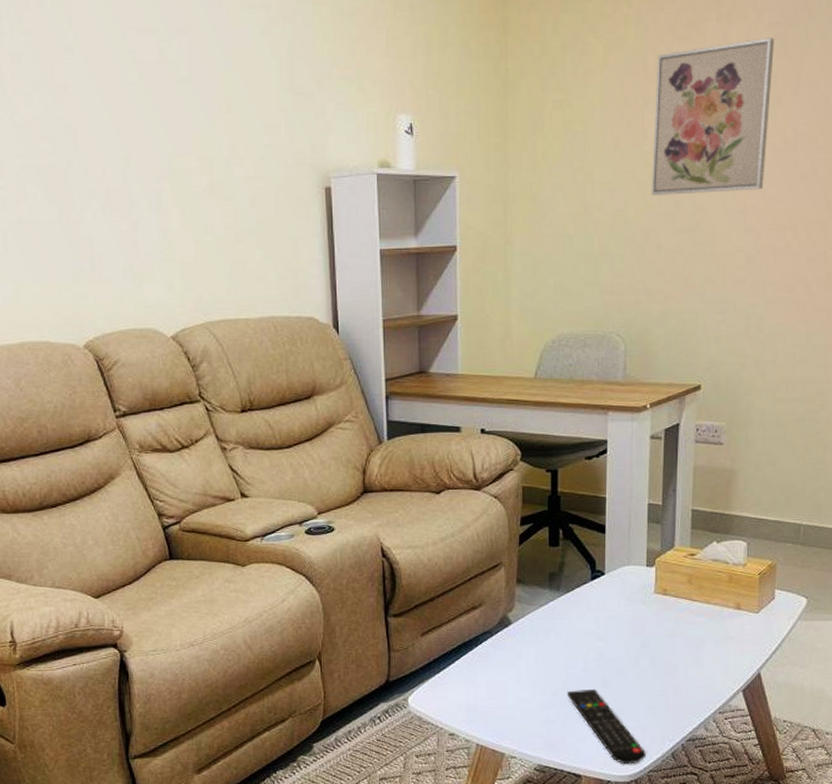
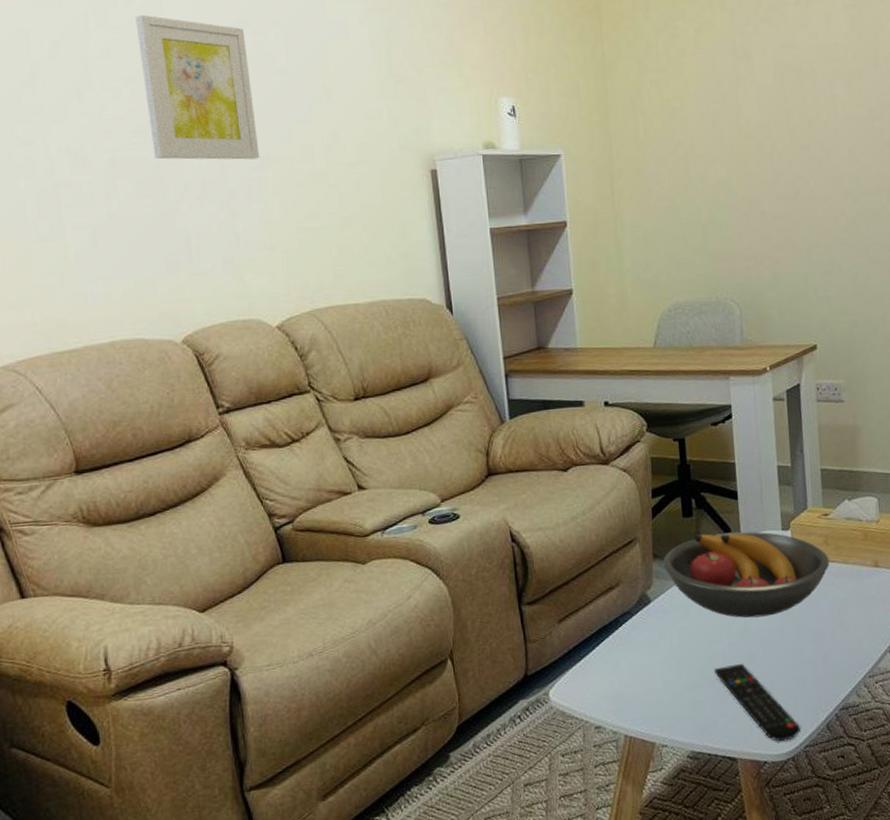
wall art: none [46,18,161,170] -> present [135,14,260,160]
fruit bowl: none [526,563,691,647] -> present [662,531,830,618]
wall art: present [651,37,775,195] -> none [744,18,856,166]

